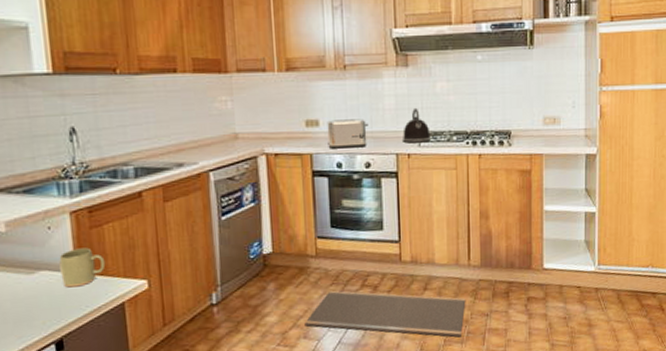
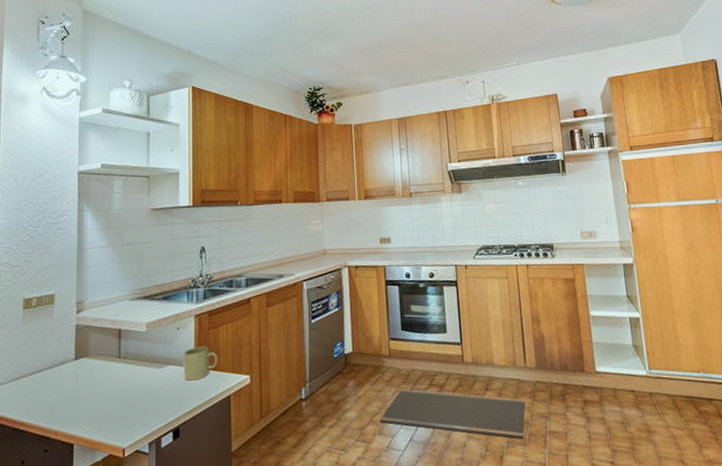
toaster: present [327,119,368,149] -> none [397,236,431,262]
kettle: present [403,107,431,145] -> none [460,226,484,257]

